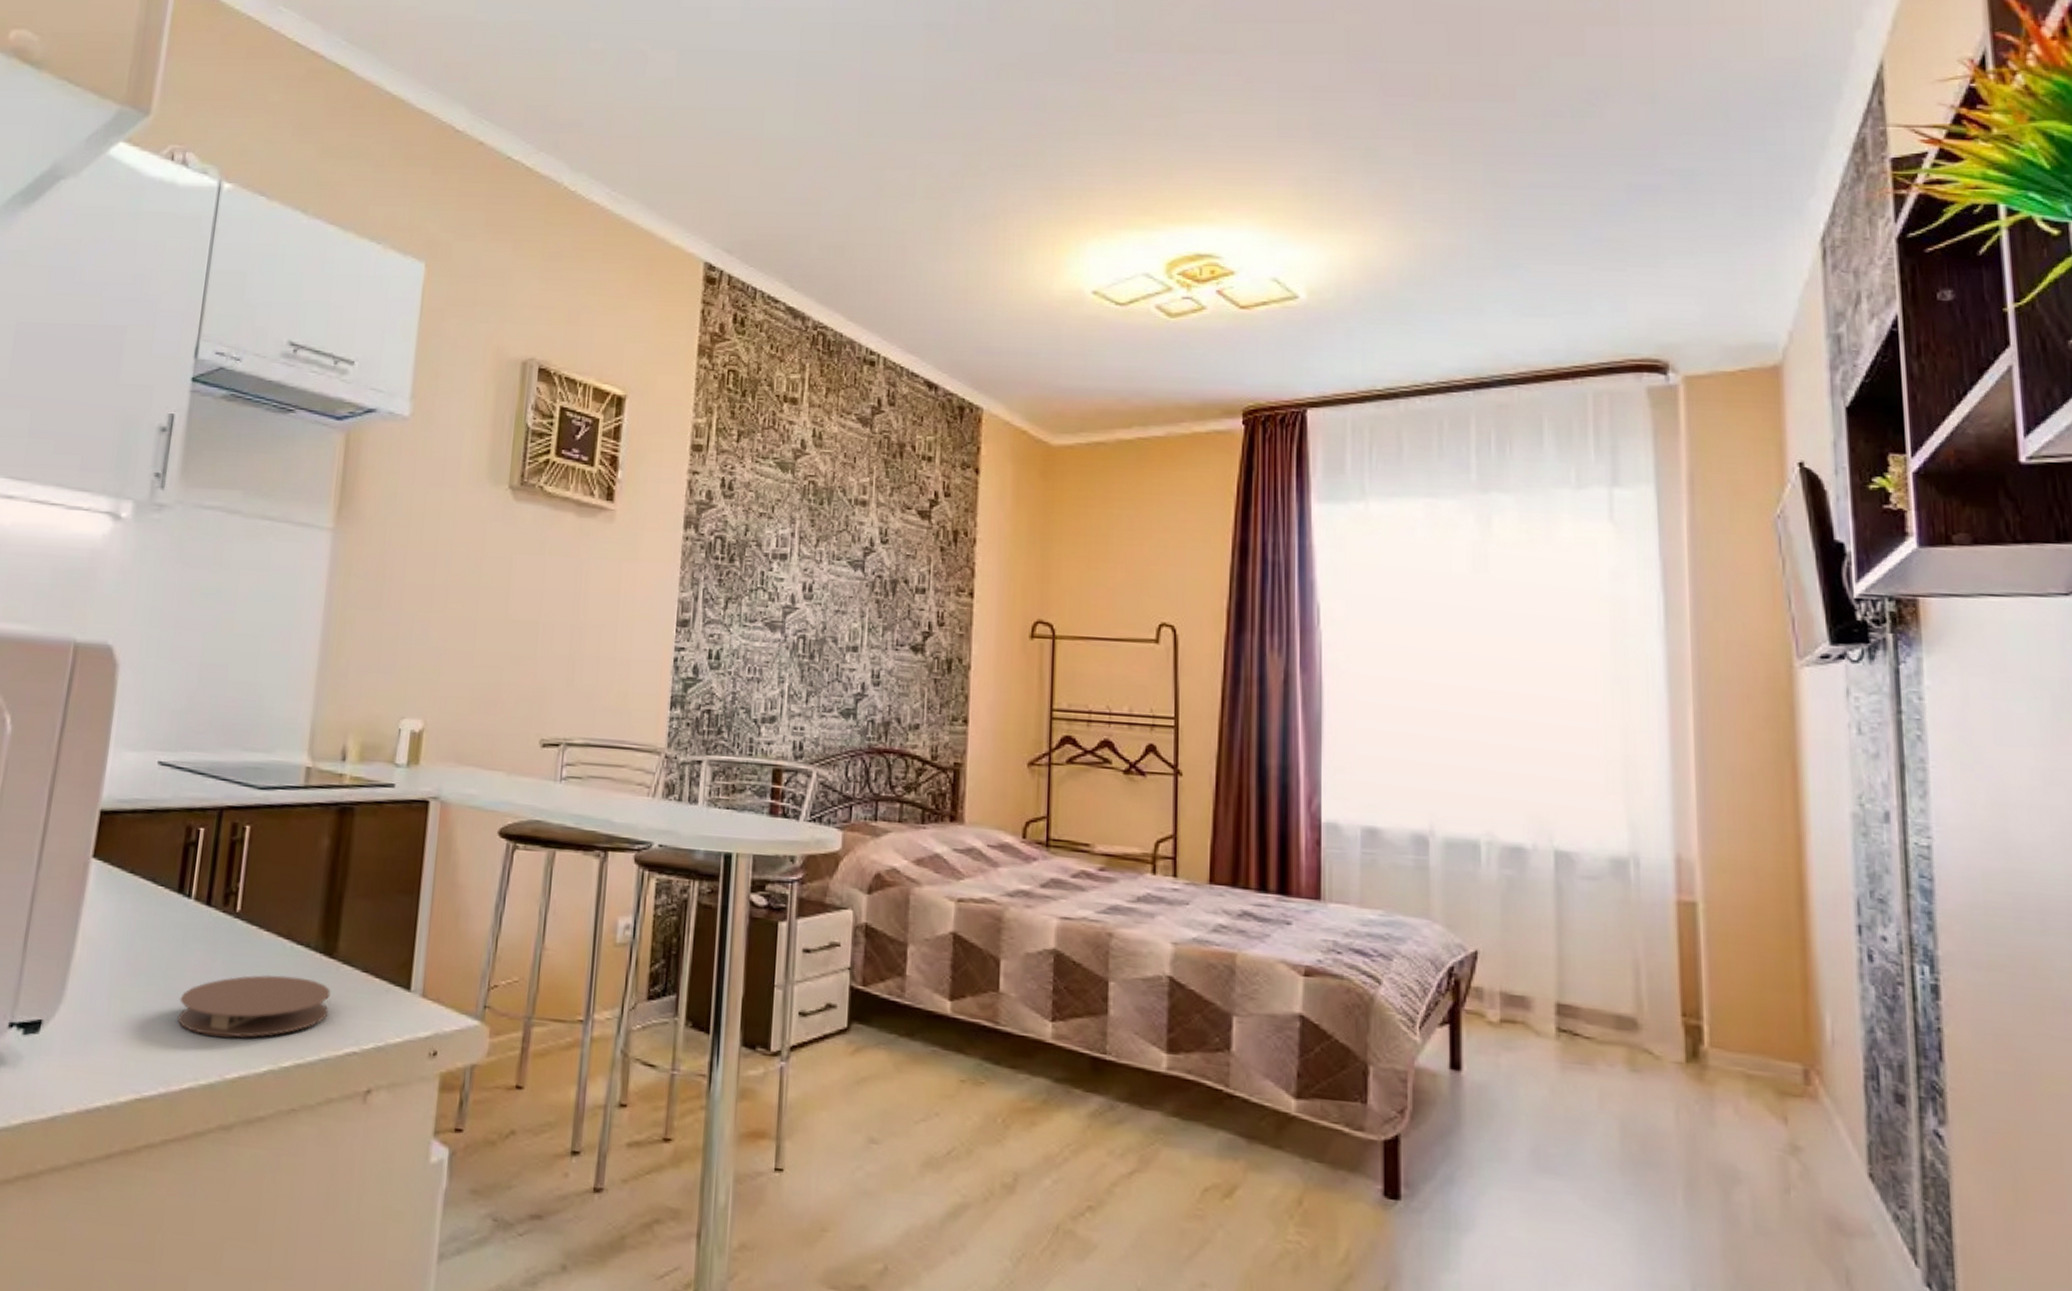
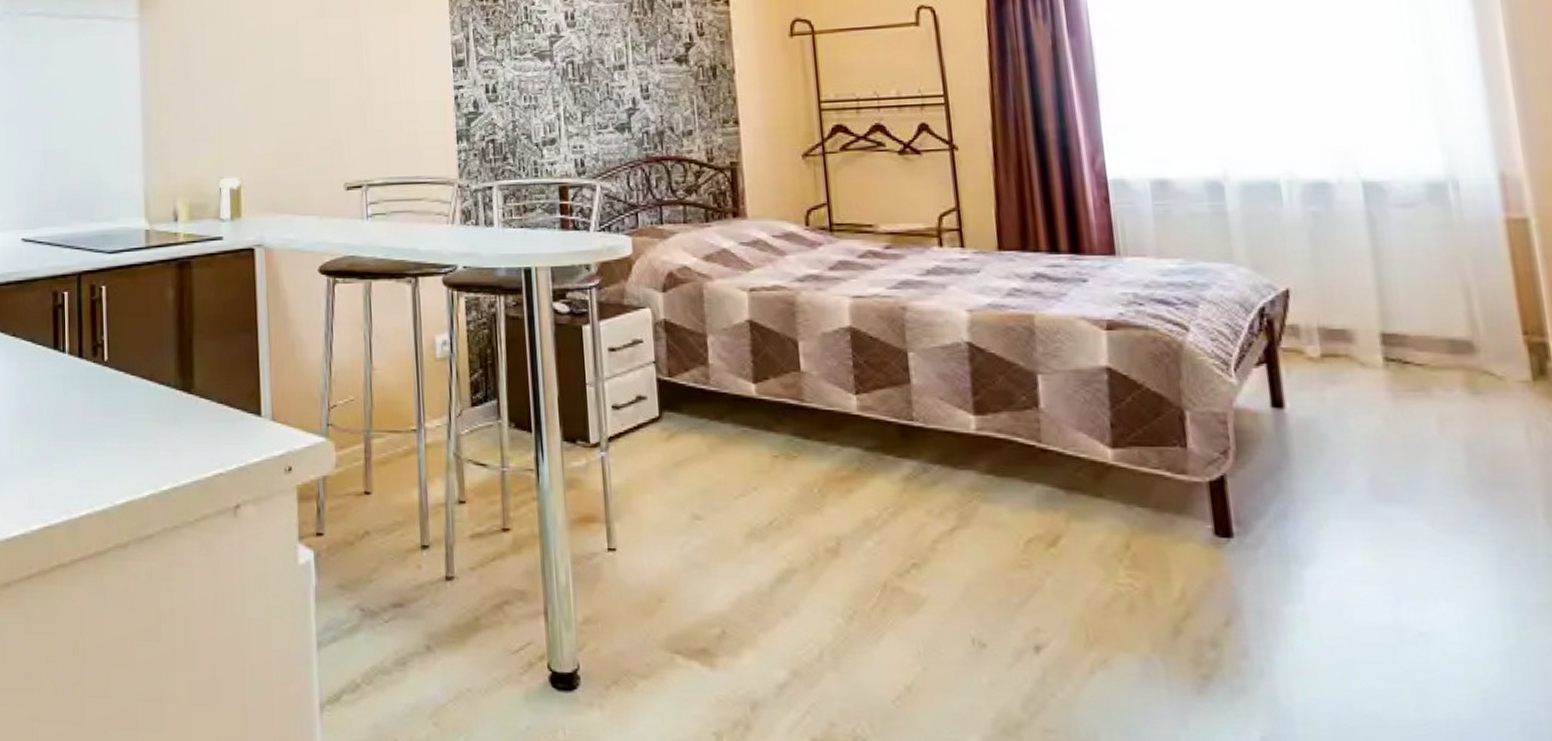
coaster: present [177,974,331,1038] -> none [69,412,194,469]

